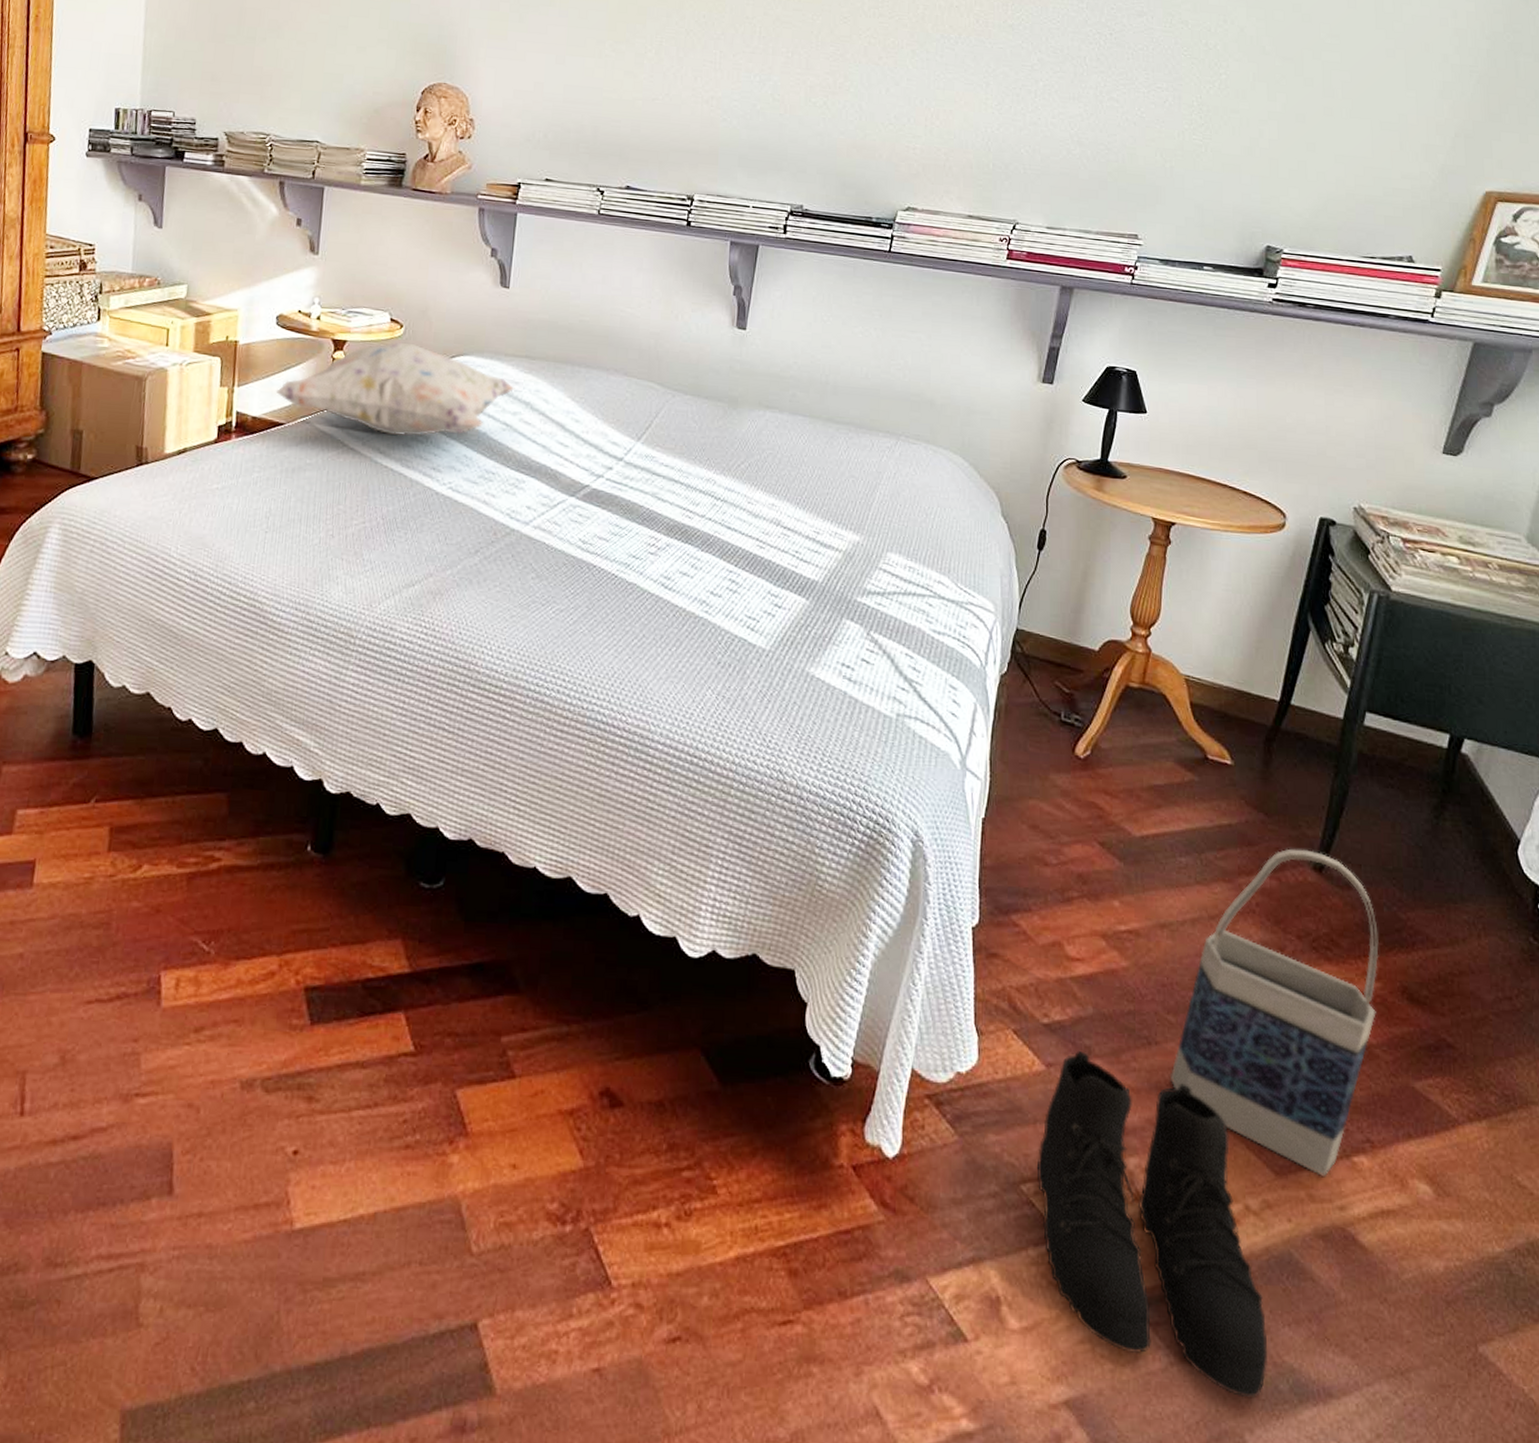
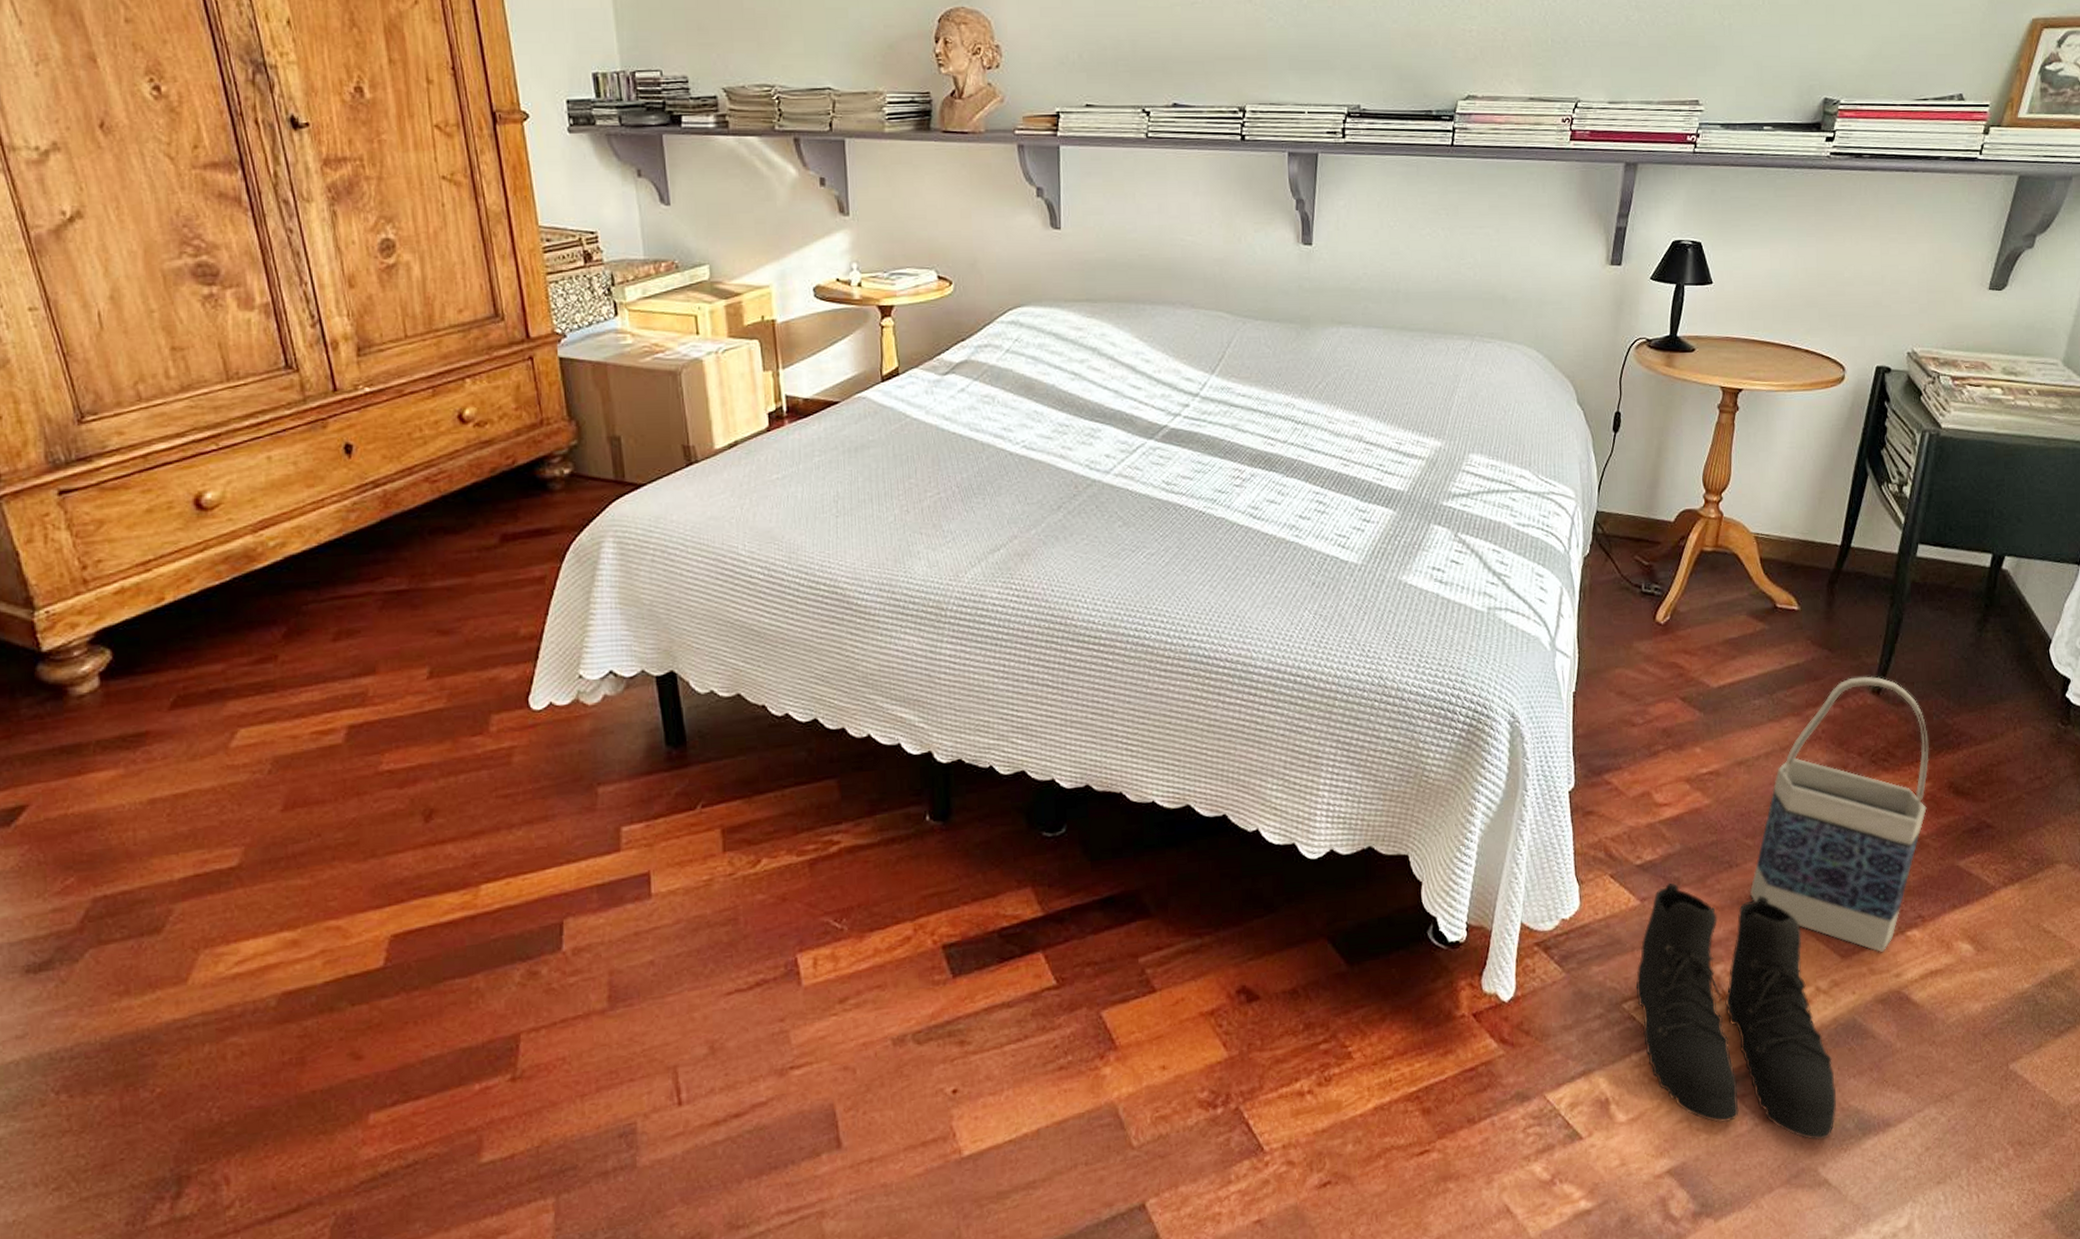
decorative pillow: present [275,342,515,437] -> none [824,300,1080,400]

